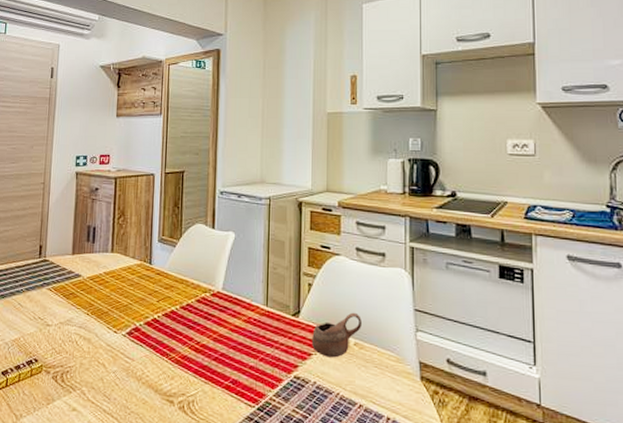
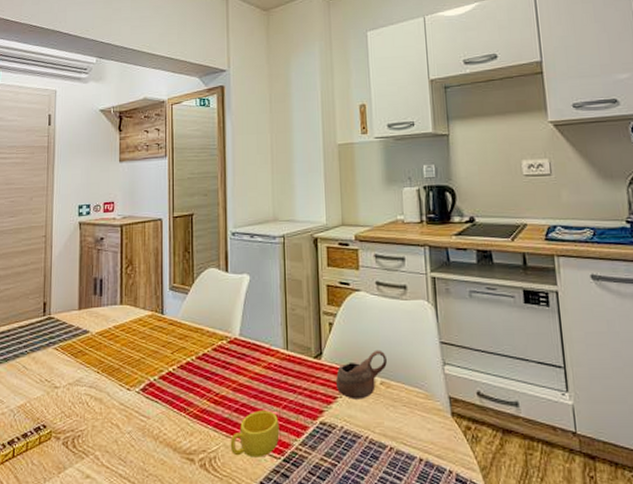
cup: none [208,361,256,405] -> present [230,410,280,458]

